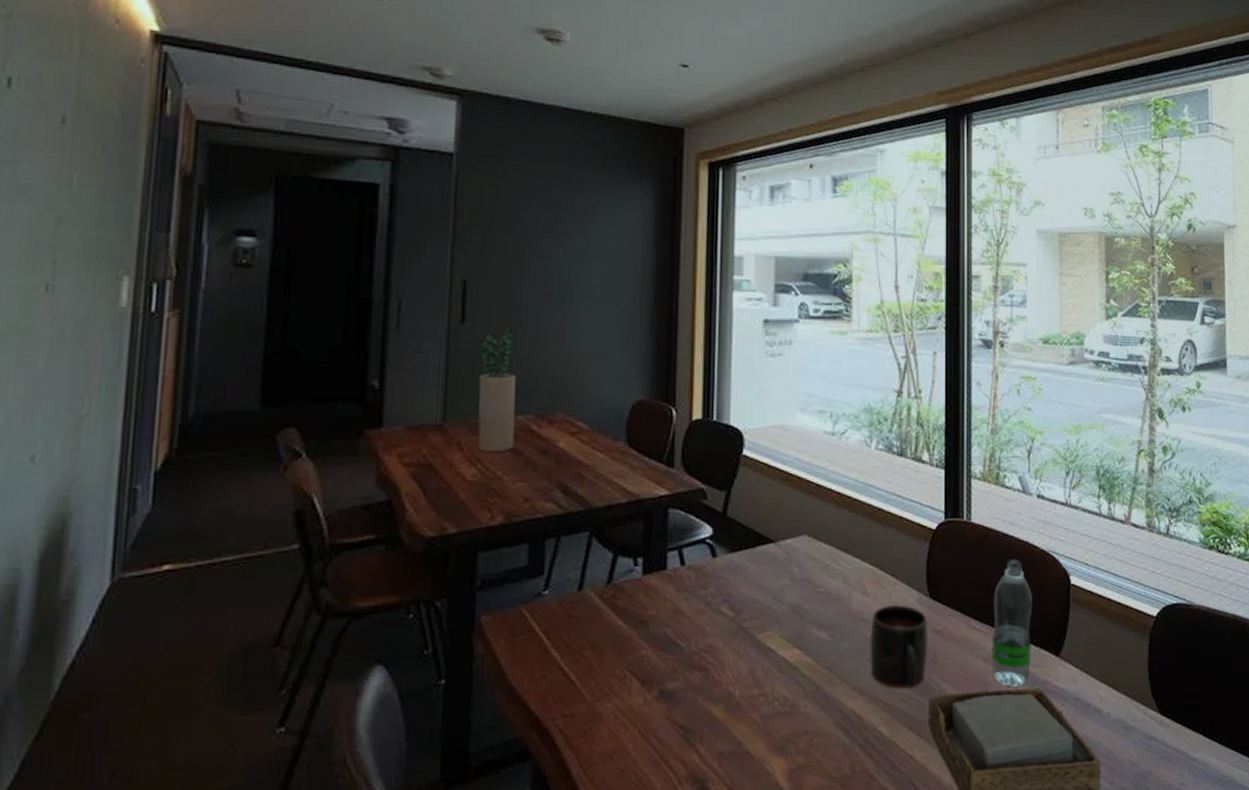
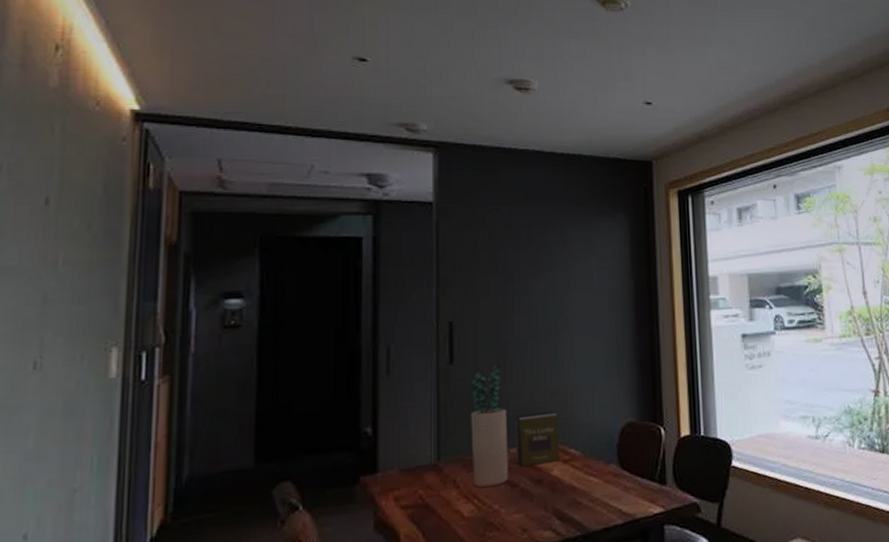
books: none [522,381,568,436] -> present [514,411,560,468]

